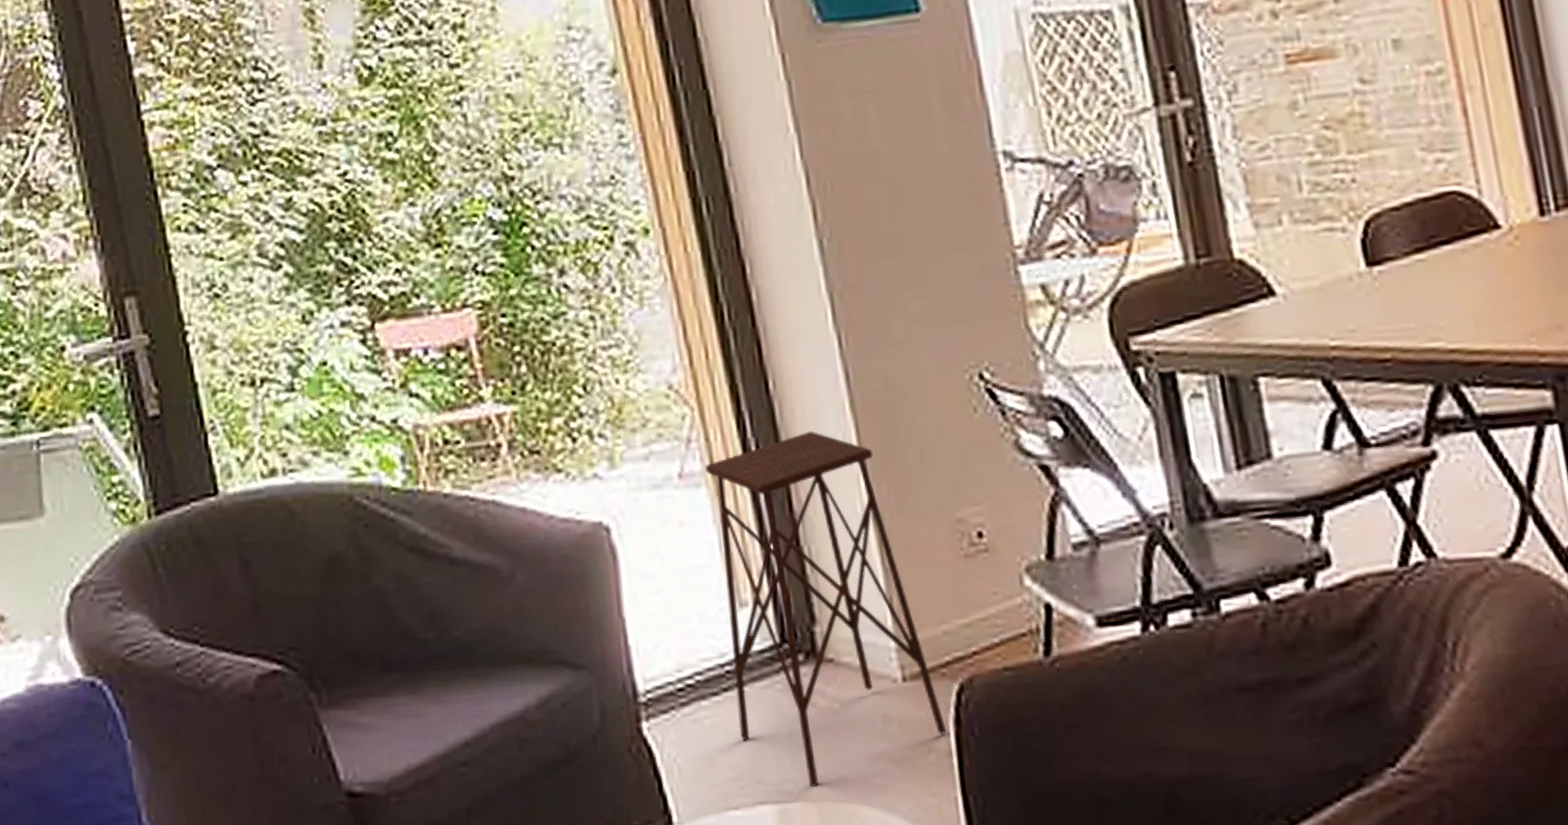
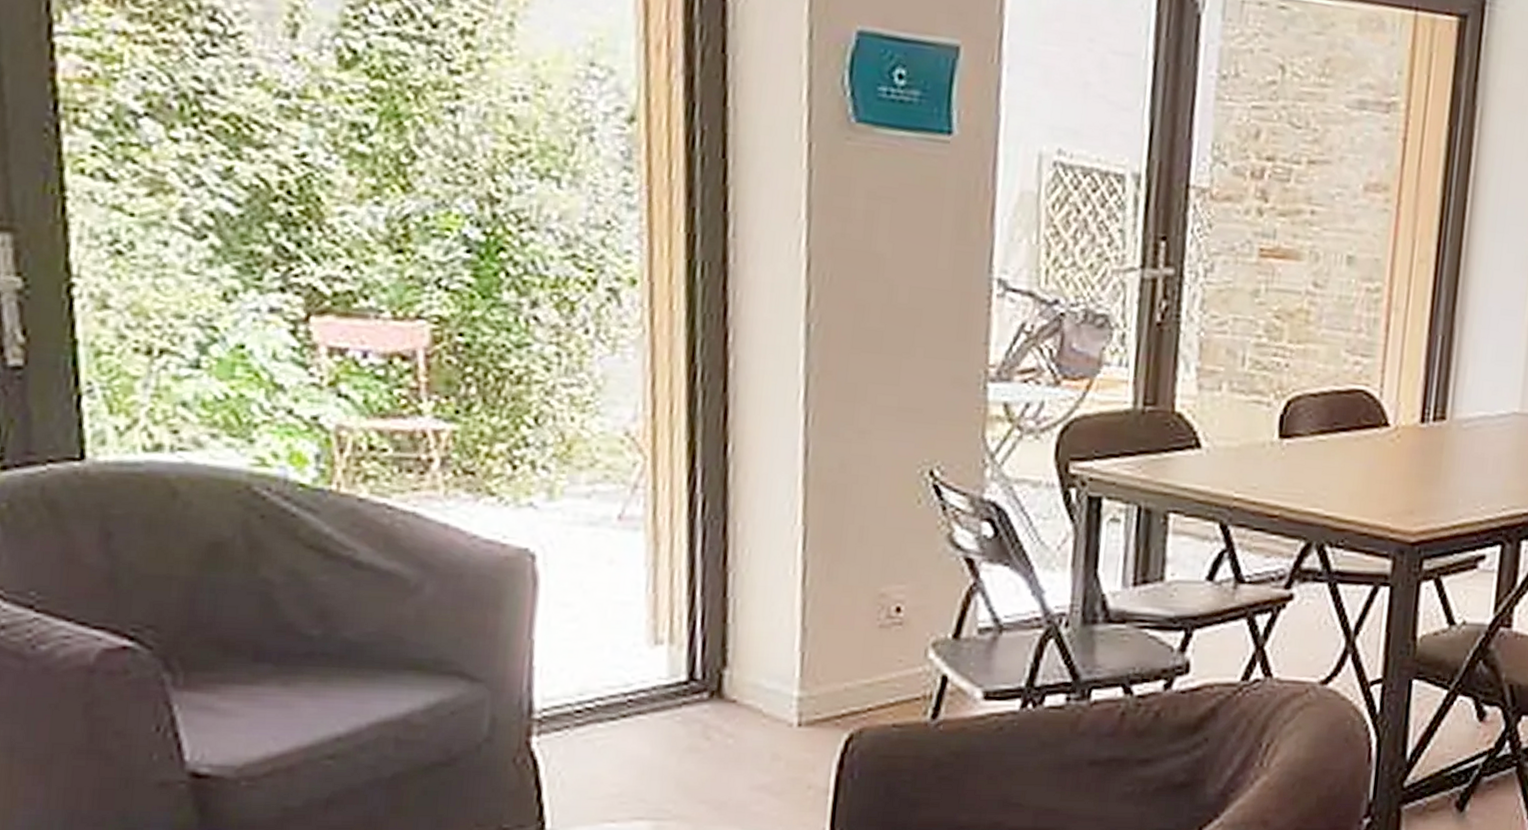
side table: present [705,430,947,788] -> none [630,496,829,810]

